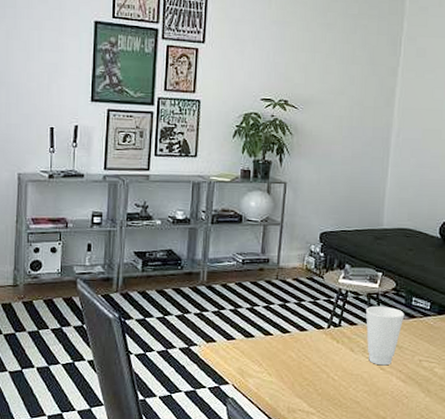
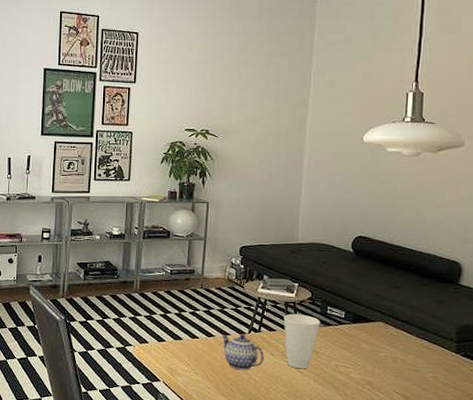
teapot: none [298,328,345,369] -> present [221,333,265,371]

